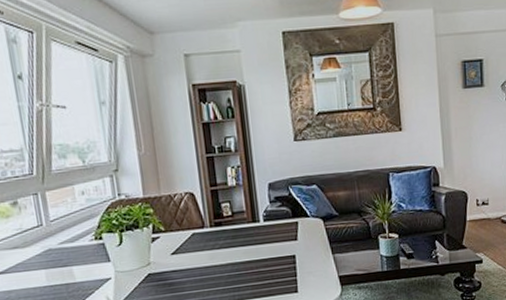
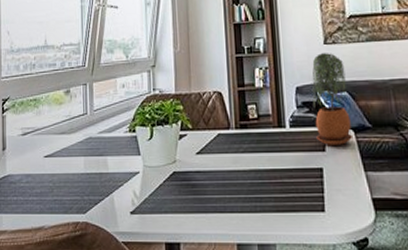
potted plant: none [283,149,322,235] -> present [312,53,353,145]

